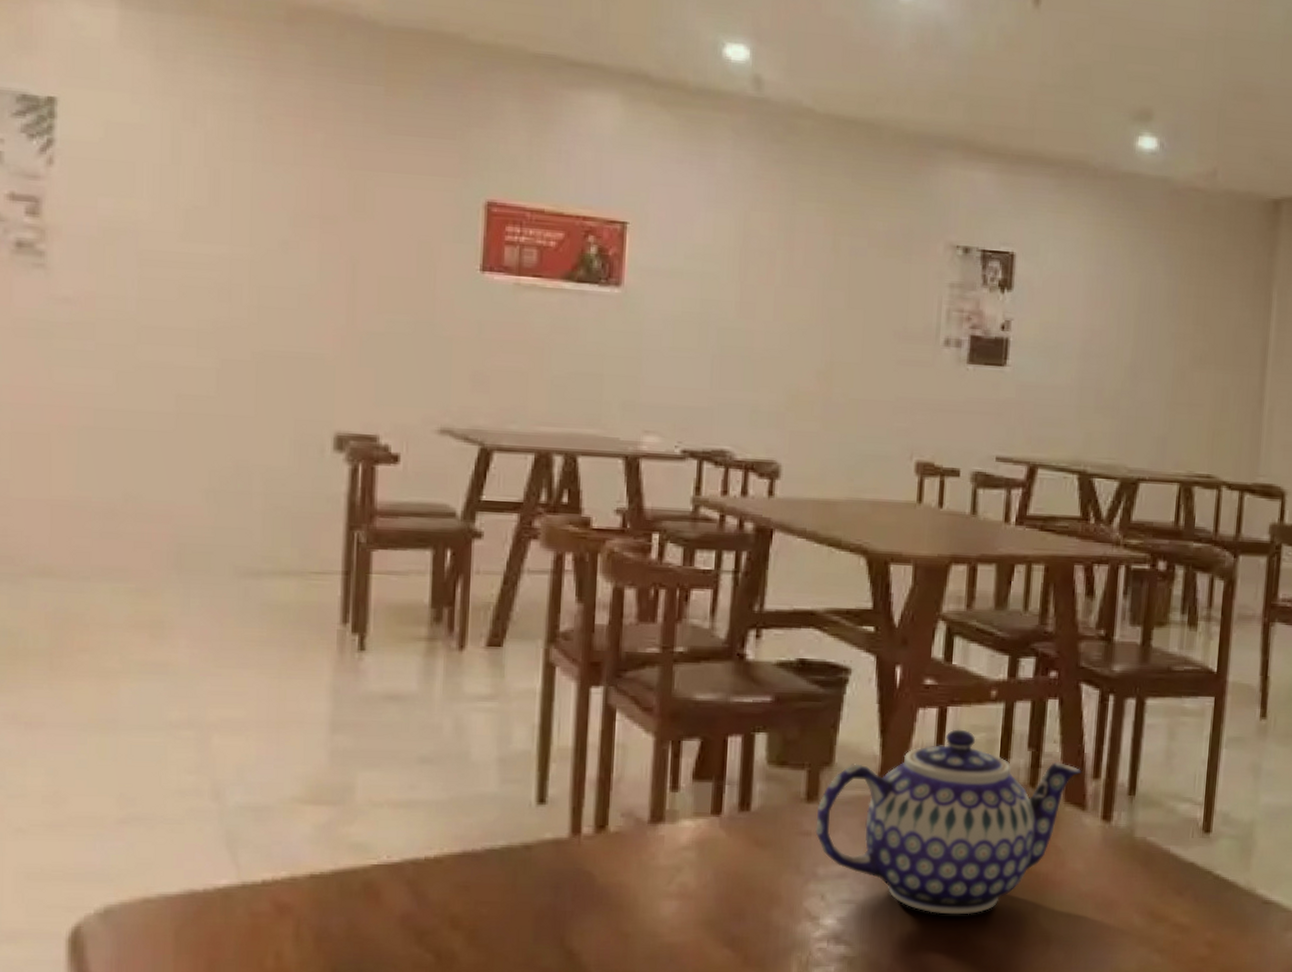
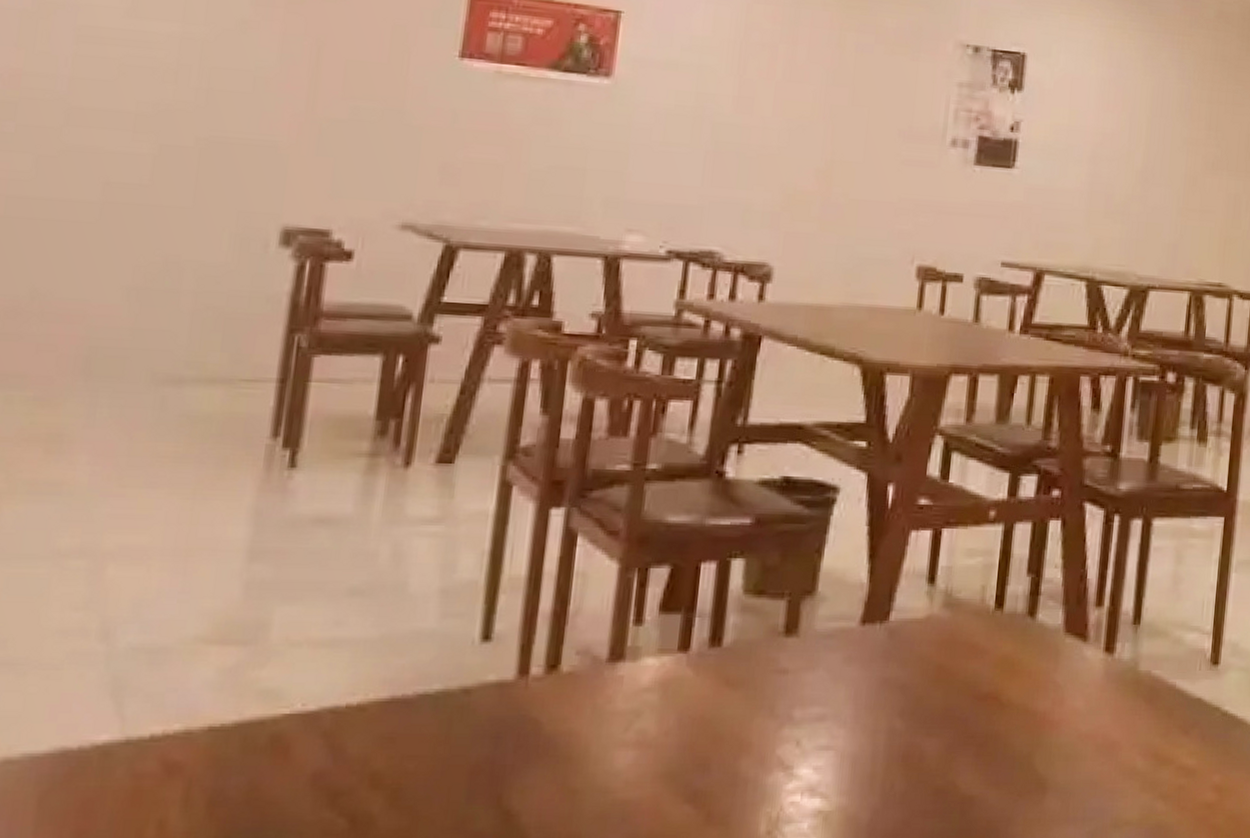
teapot: present [815,729,1082,915] -> none [793,553,1084,761]

